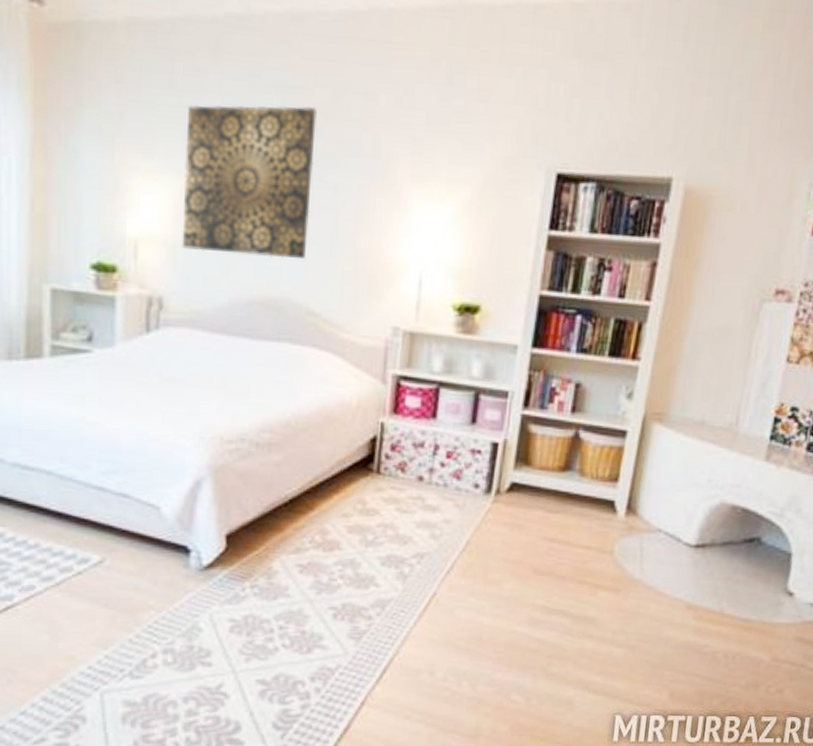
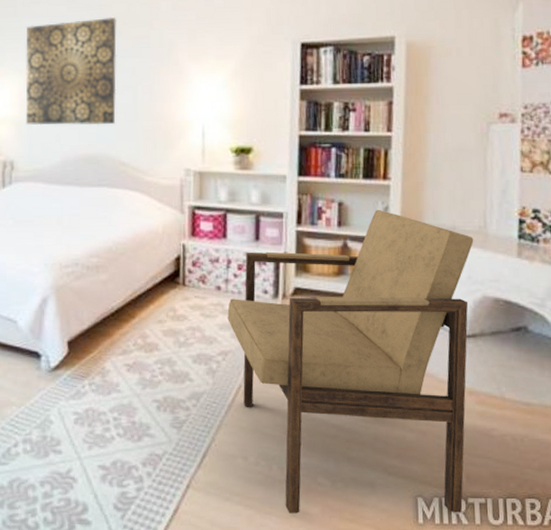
armchair: none [428,394,722,732] -> present [227,209,474,514]

